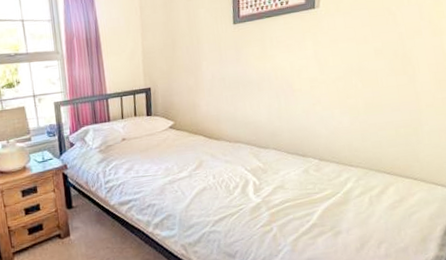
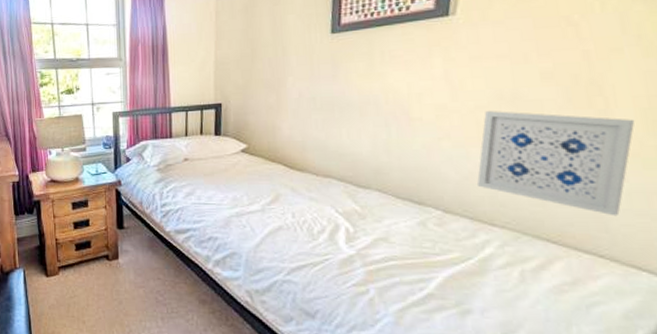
wall art: none [340,80,430,150] -> present [477,111,635,216]

